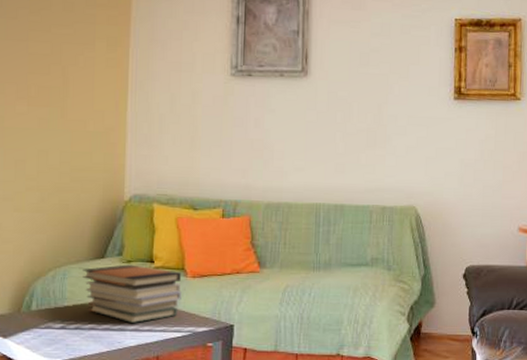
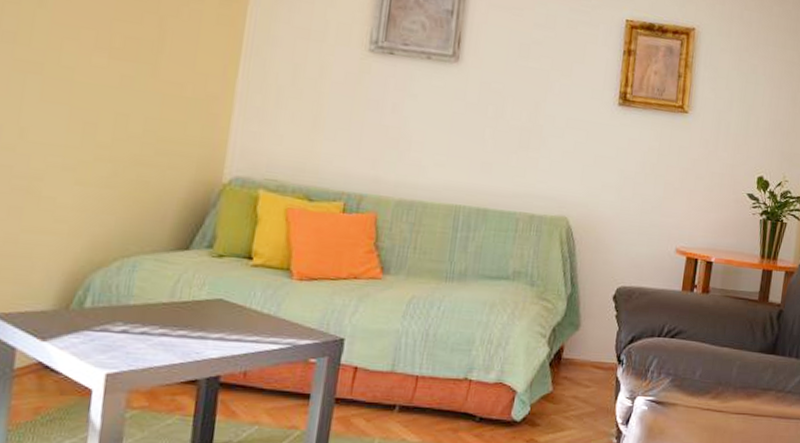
book stack: present [83,264,182,324] -> none [158,259,285,332]

